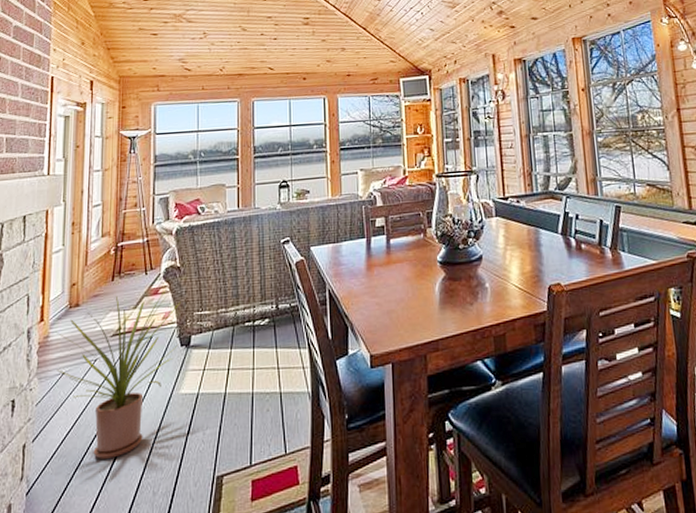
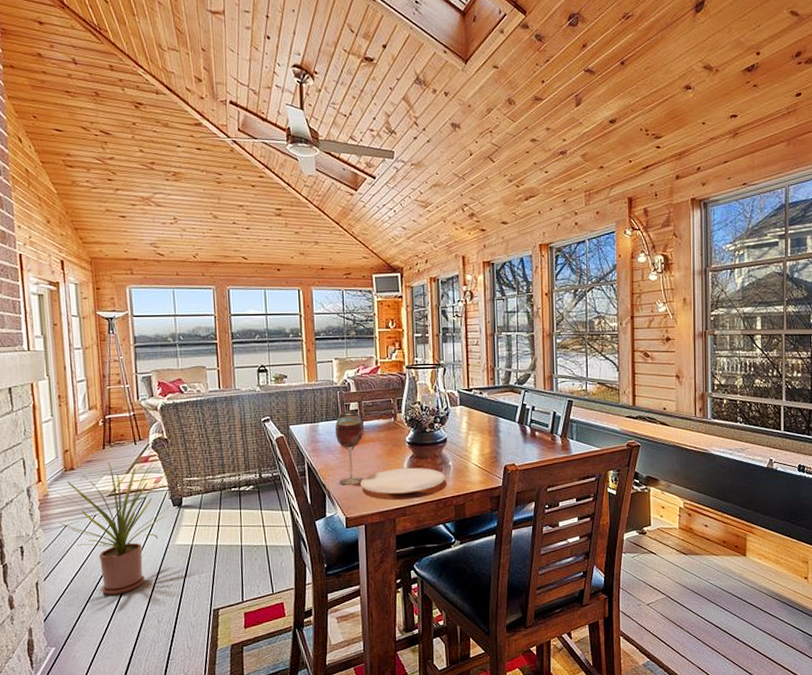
wineglass: none [359,227,391,315] -> present [335,411,364,485]
plate: none [387,291,482,325] -> present [360,468,445,494]

